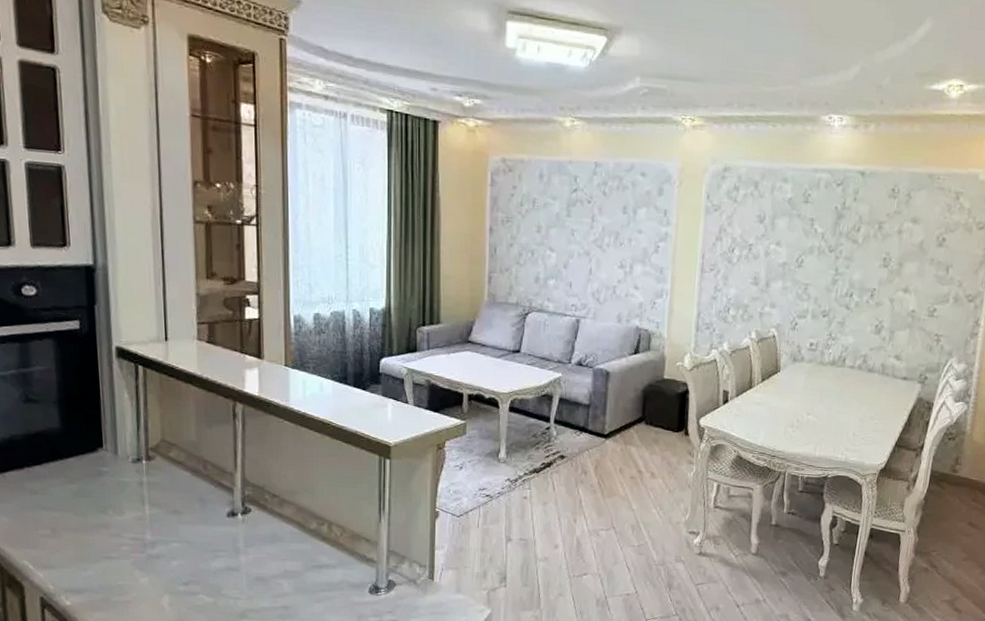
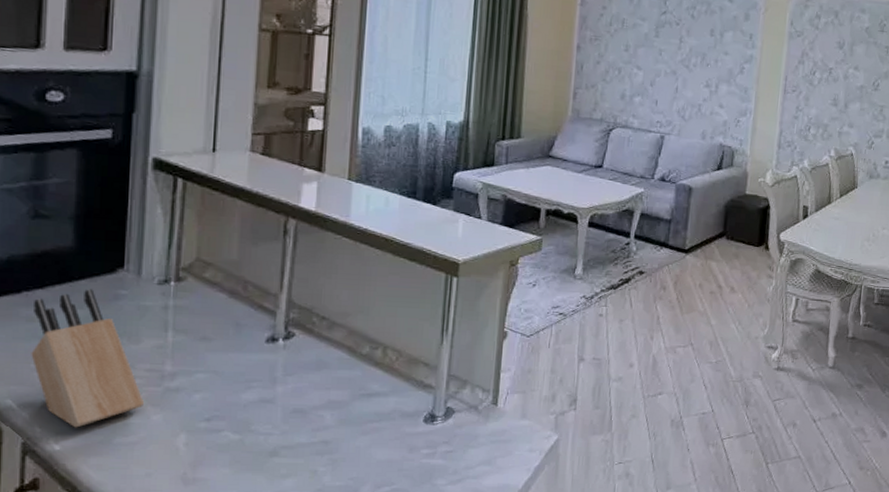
knife block: none [35,466,133,587] -> present [31,289,145,428]

